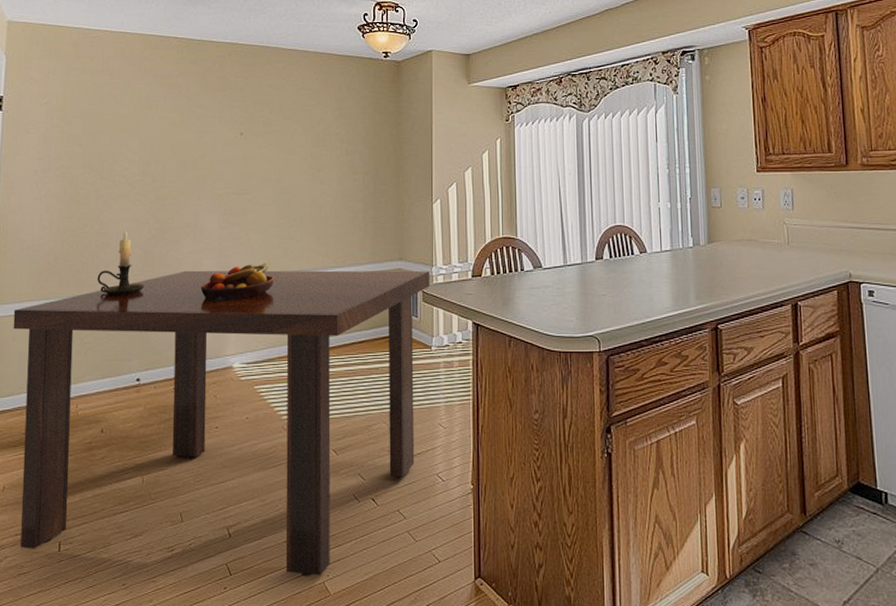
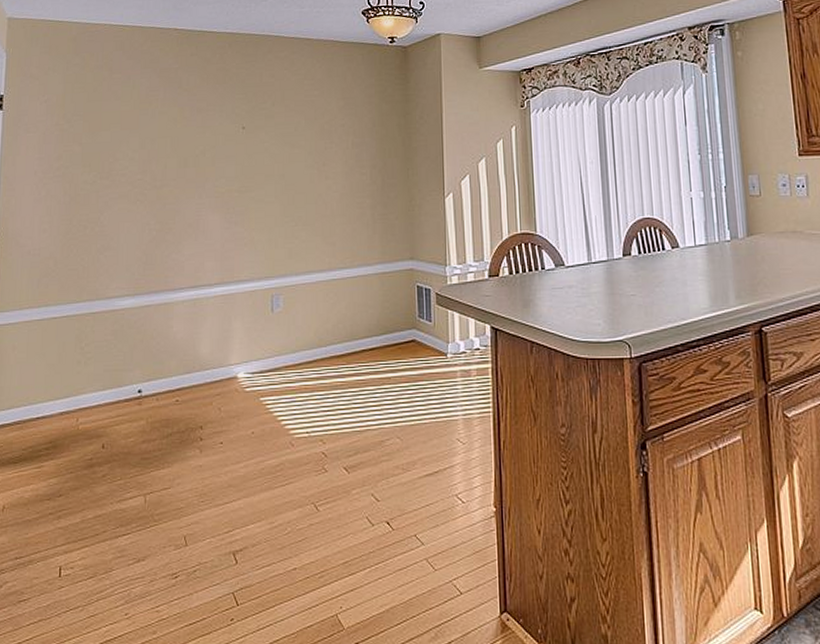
dining table: present [13,270,430,576] -> none [13,271,444,608]
candle holder: present [97,230,144,296] -> none [97,232,145,301]
fruit bowl: present [200,262,275,301] -> none [203,264,280,307]

